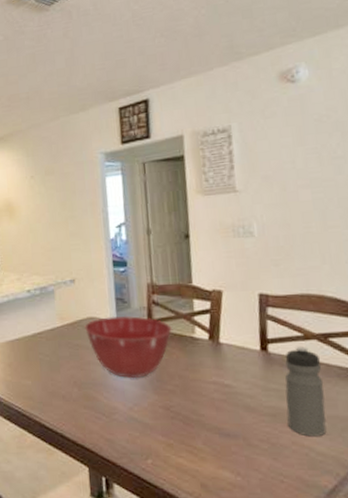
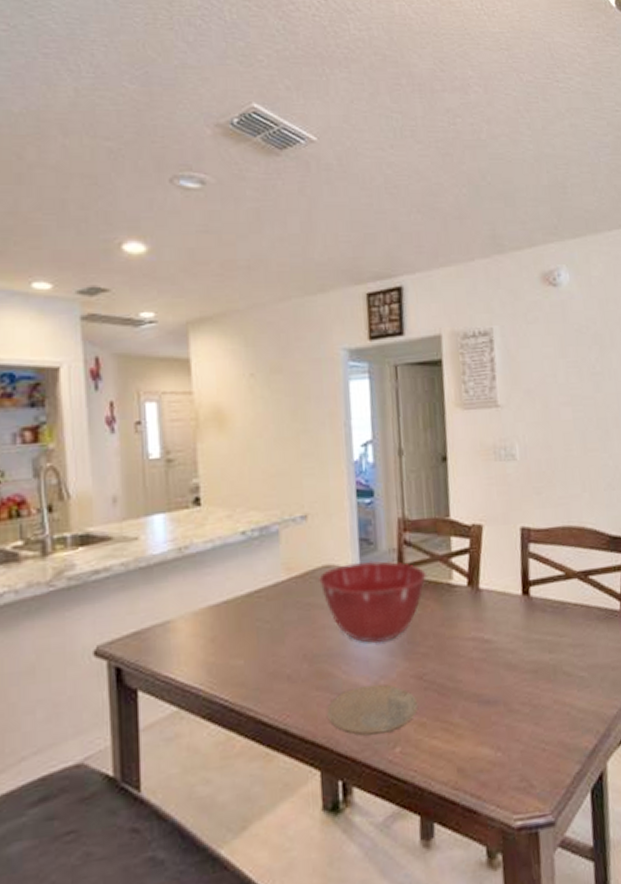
plate: none [93,409,167,448] -> present [327,684,419,737]
water bottle: present [285,346,327,437] -> none [547,586,587,693]

